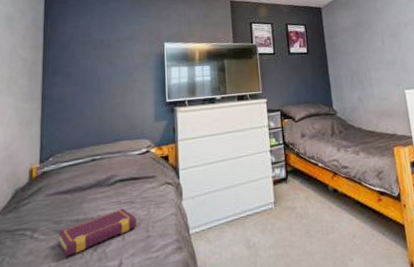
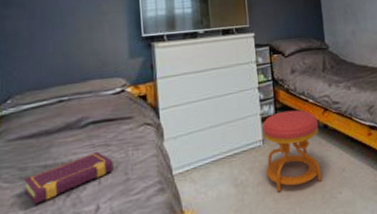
stool: none [274,173,333,257] -> present [262,110,322,193]

